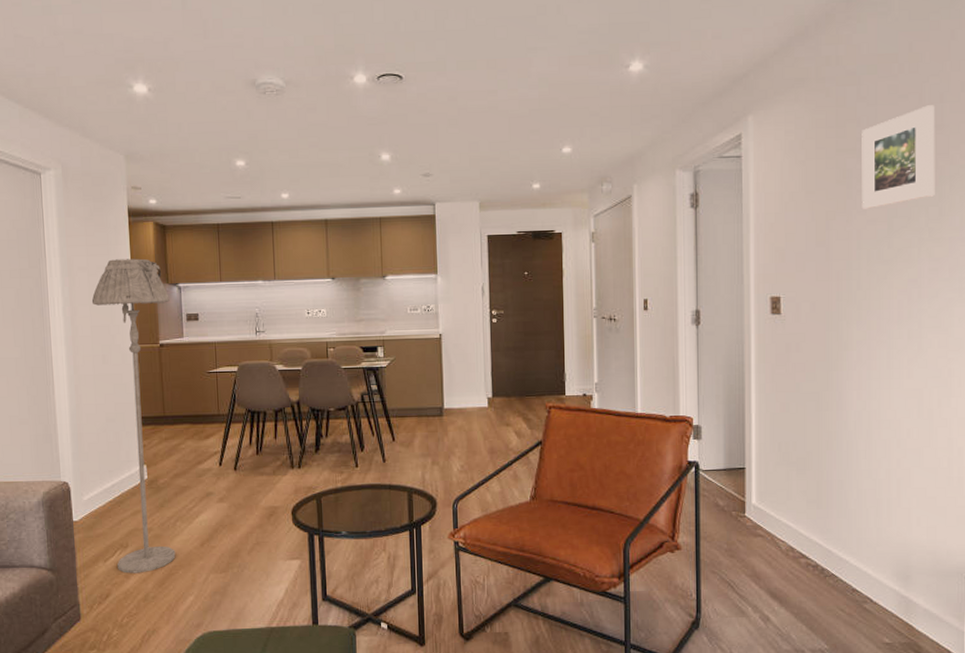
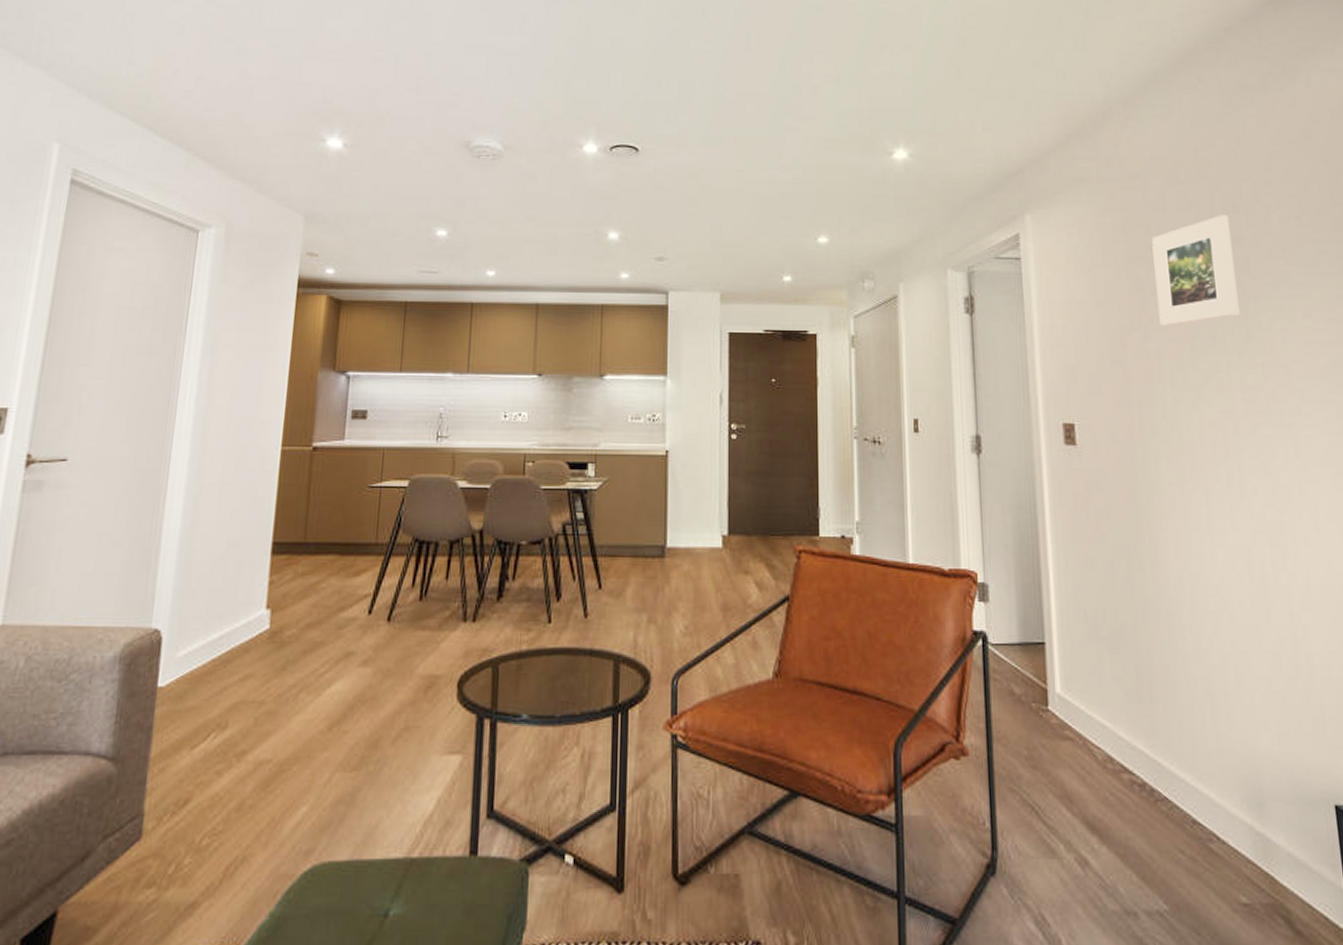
floor lamp: present [91,258,176,574] -> none [207,338,334,768]

